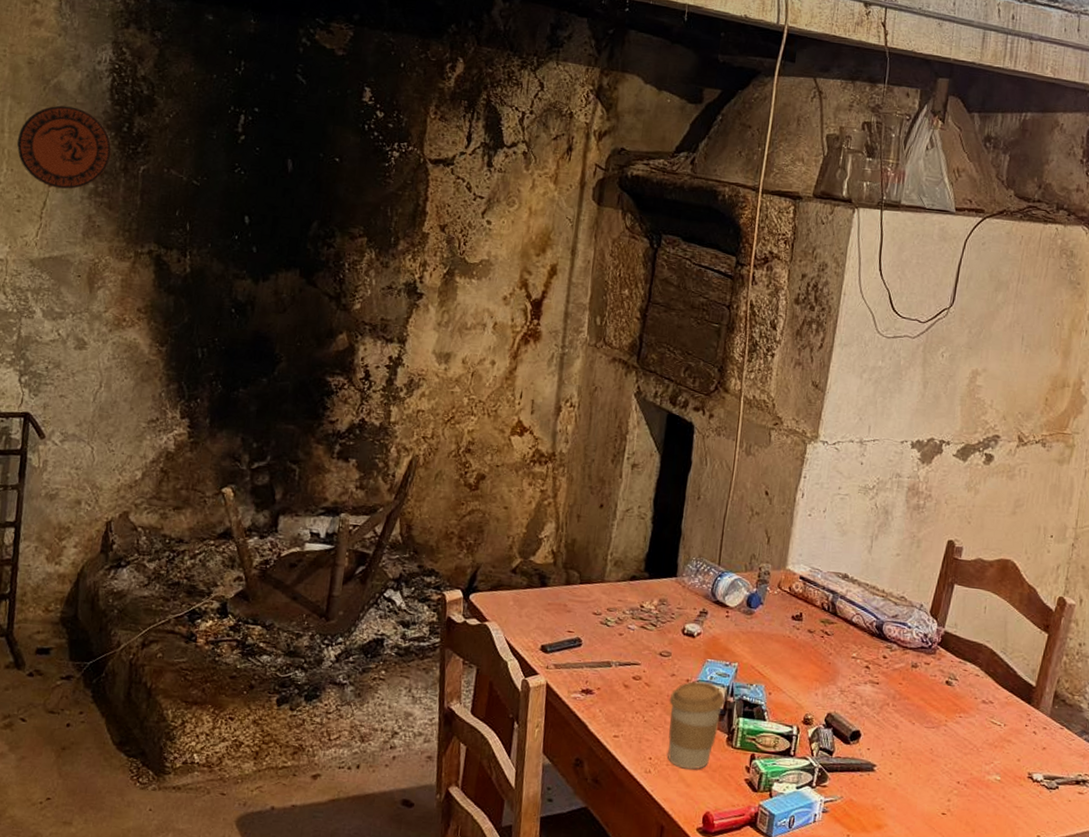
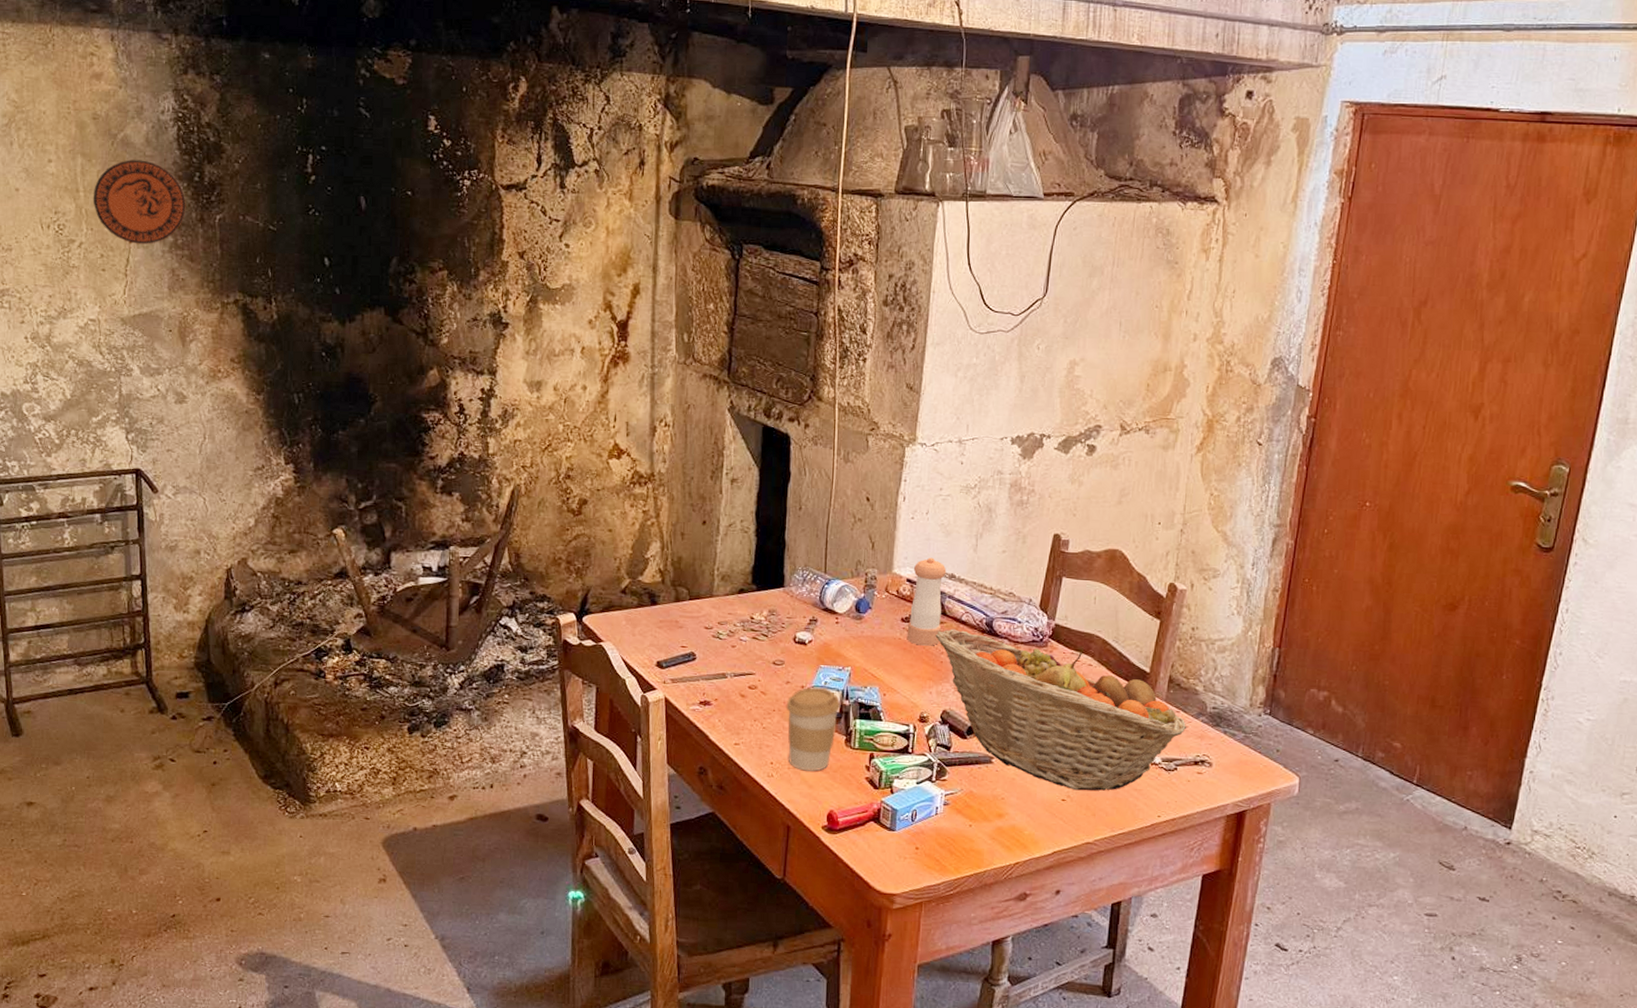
pepper shaker: none [796,556,840,646] -> present [906,557,947,646]
fruit basket: none [824,630,1070,807] -> present [935,629,1187,791]

